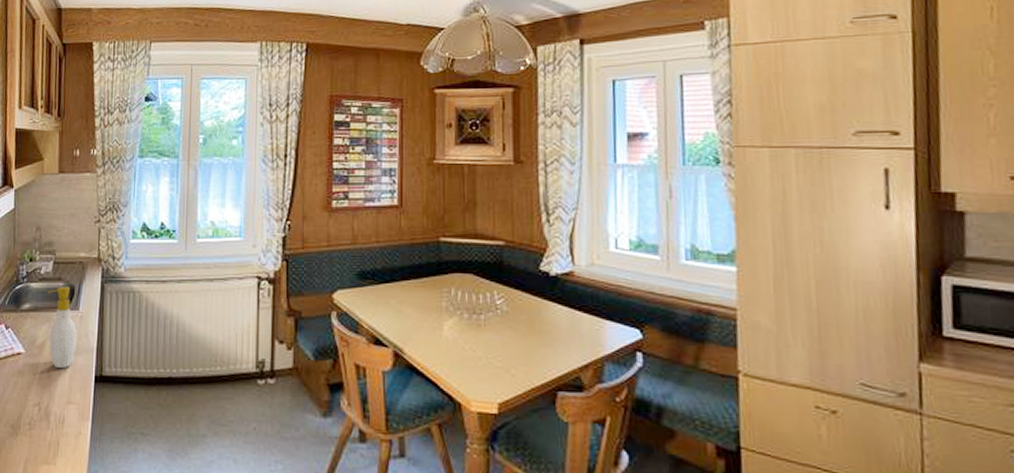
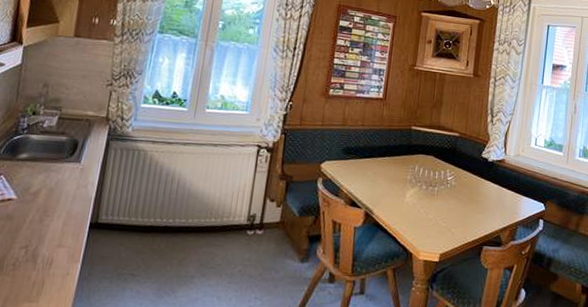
soap bottle: present [47,286,77,369] -> none [44,140,76,215]

